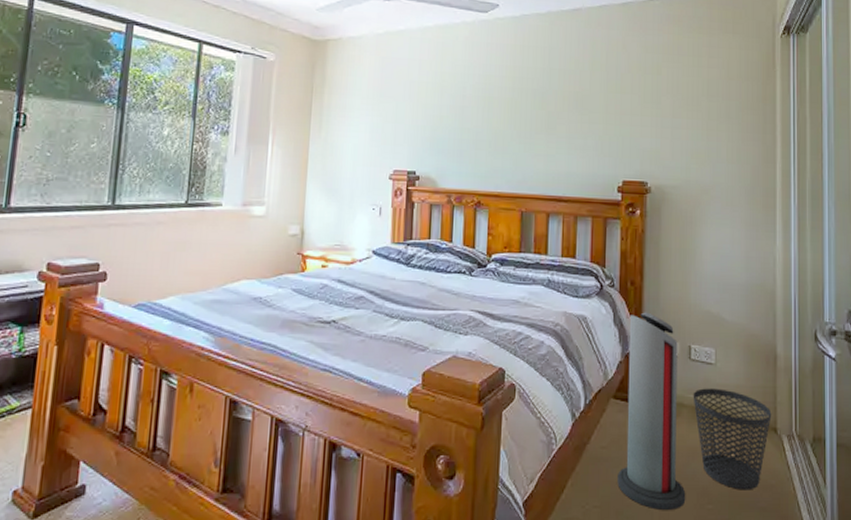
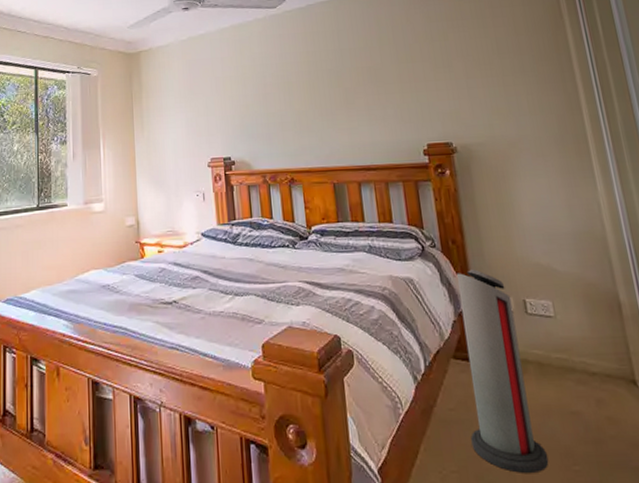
wastebasket: present [693,388,772,491] -> none [536,342,628,449]

